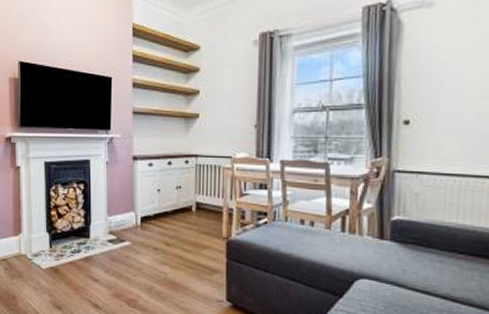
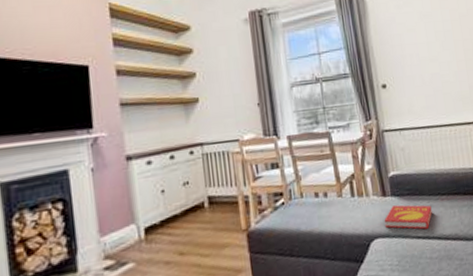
book: none [375,251,442,284] -> present [384,204,433,230]

